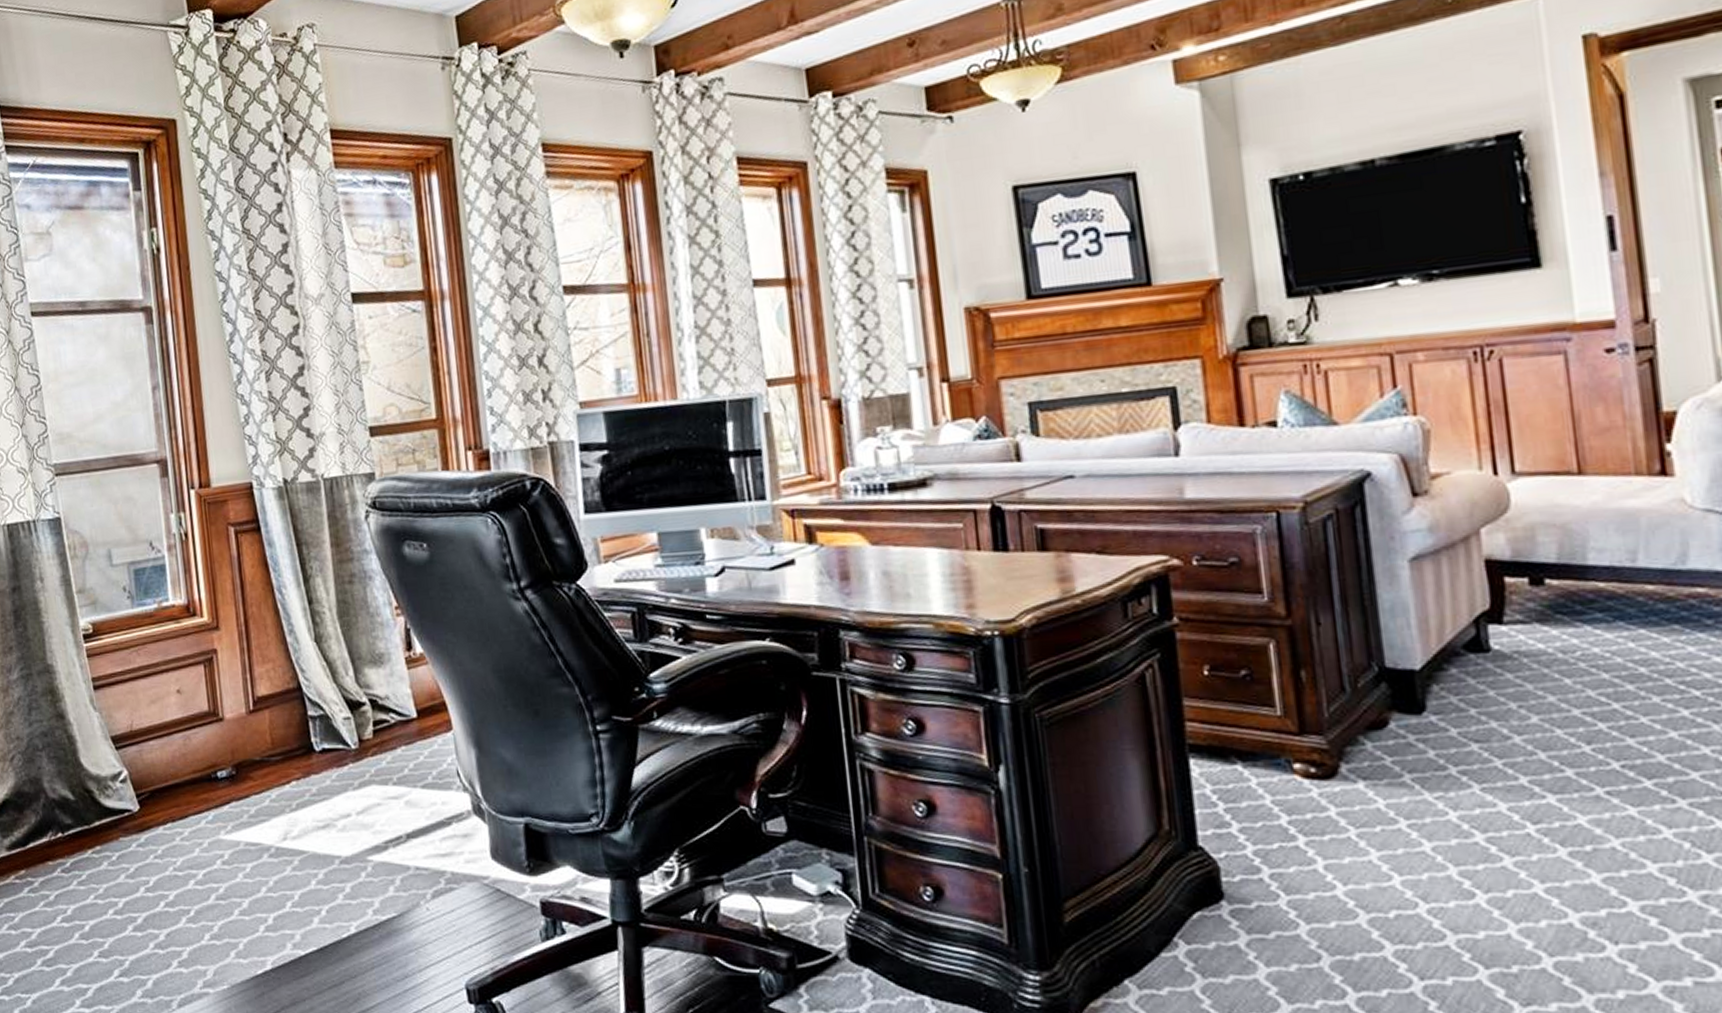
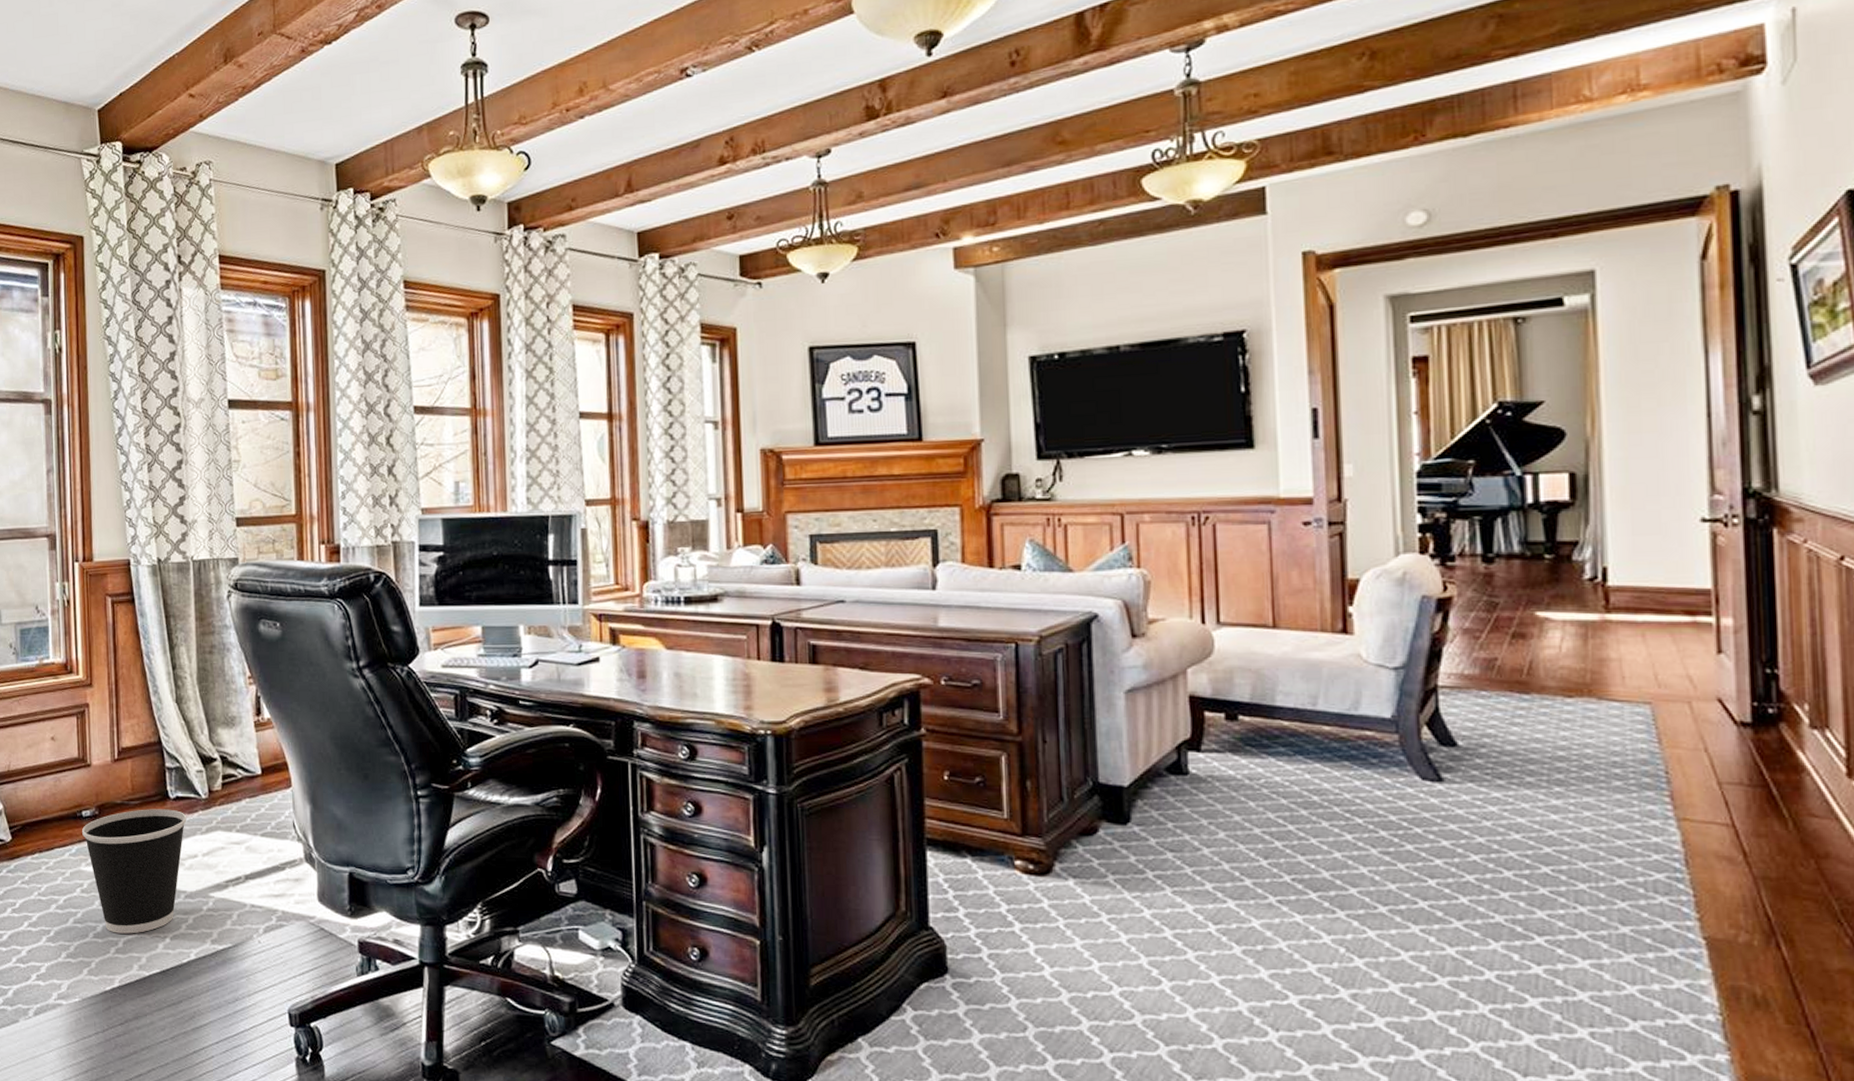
wastebasket: none [218,763,336,909] -> present [82,809,187,934]

